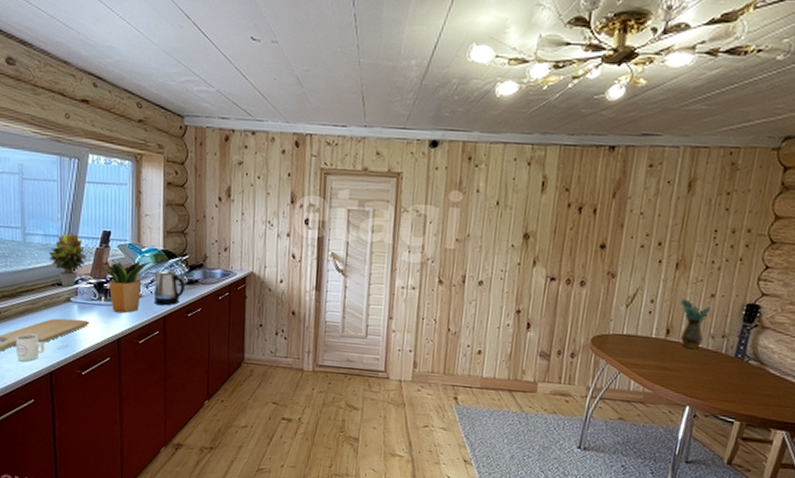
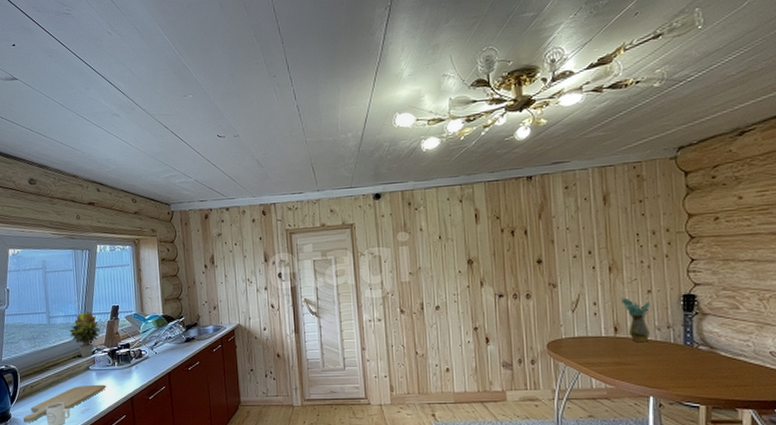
potted plant: present [99,261,150,313] -> none [111,327,153,375]
kettle: present [154,270,186,306] -> none [157,333,184,364]

